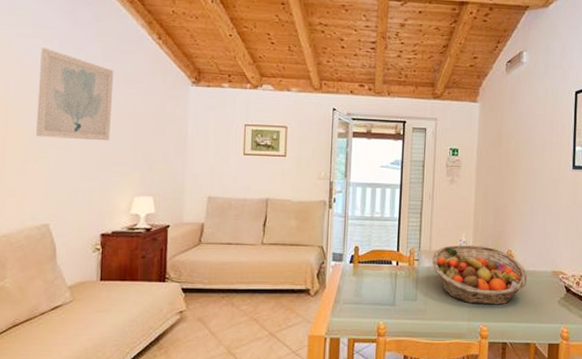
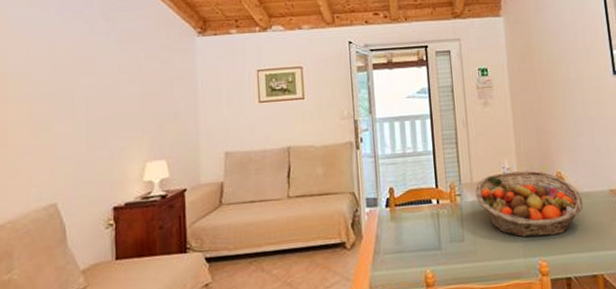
wall art: present [35,47,114,141] -> none [37,15,116,110]

